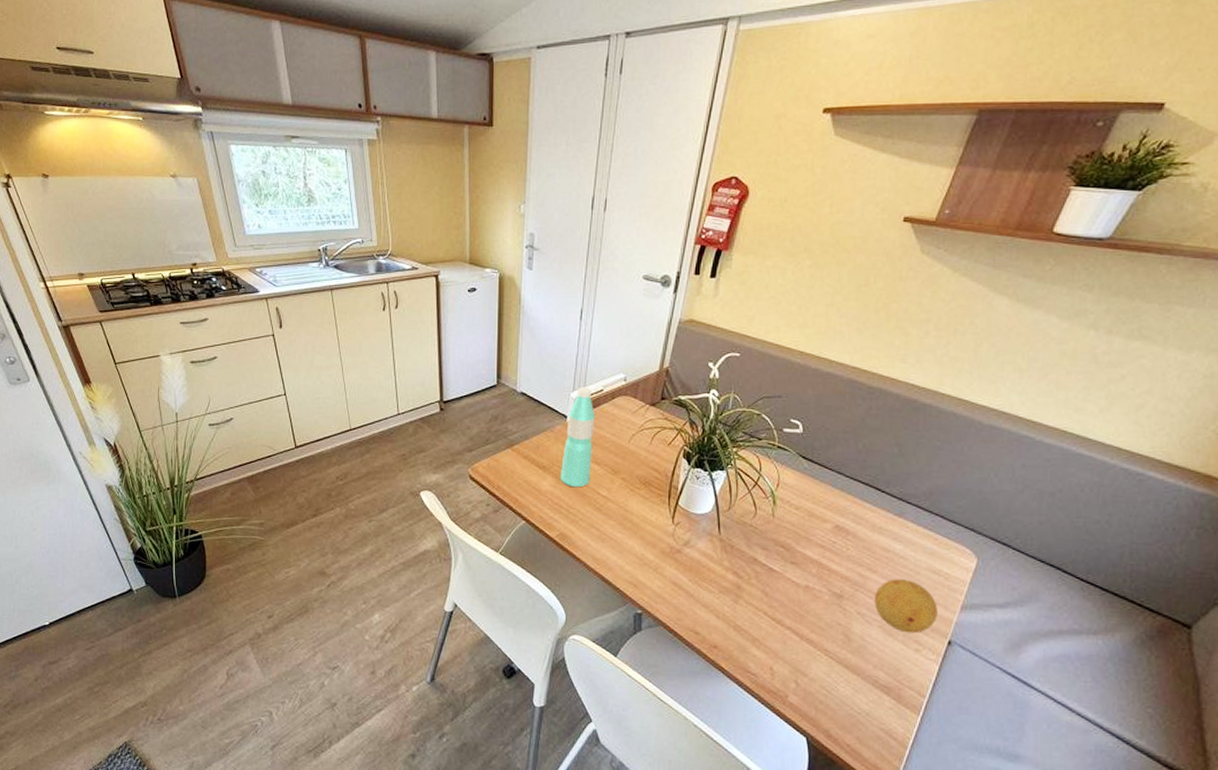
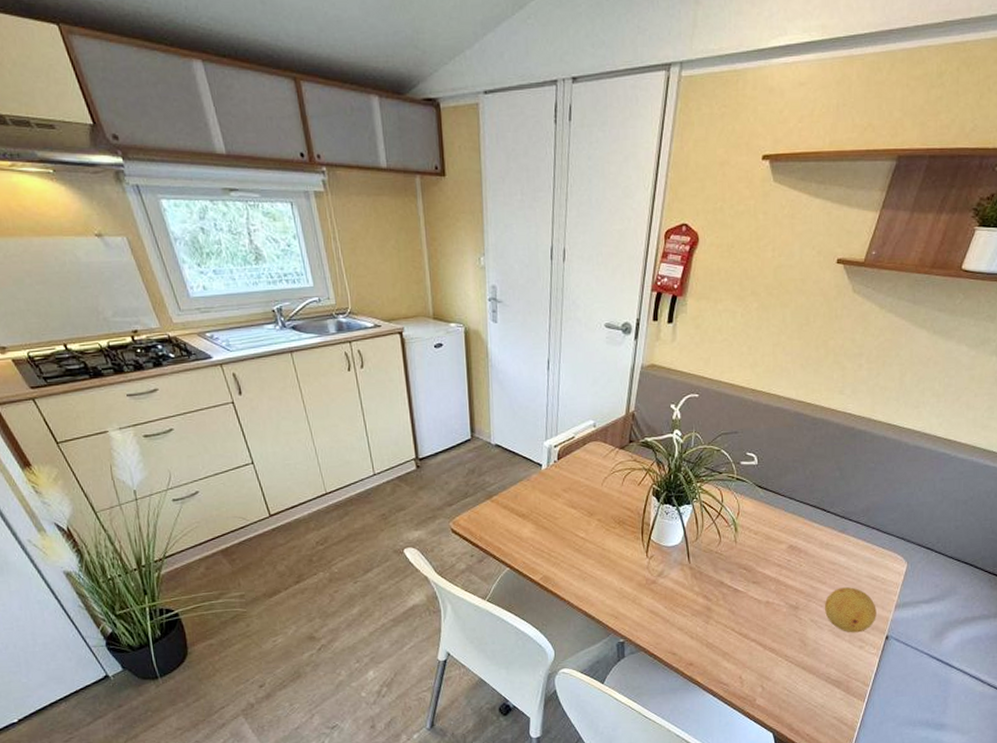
water bottle: present [560,387,595,488] -> none [539,435,569,532]

